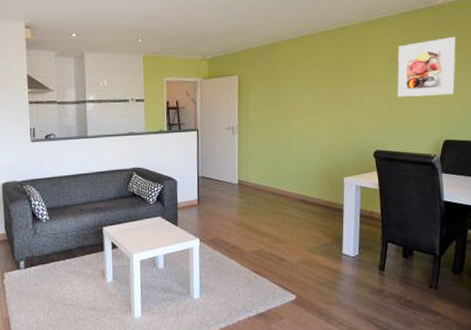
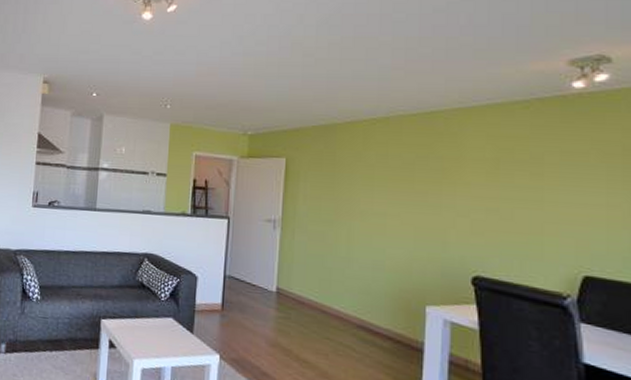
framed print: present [397,37,455,97] -> none [509,137,600,215]

